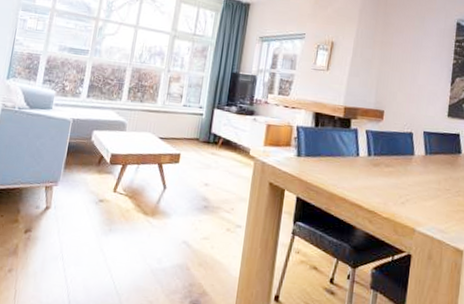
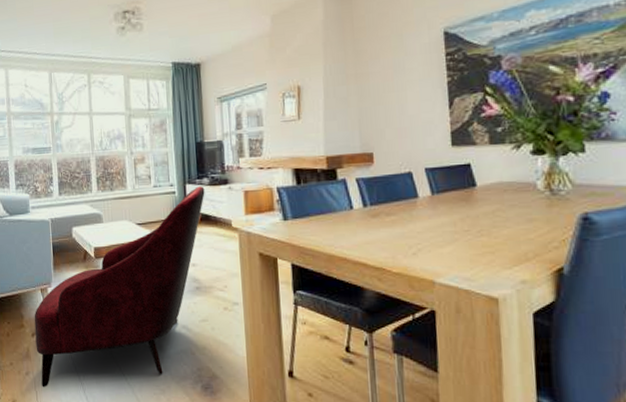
armchair: none [23,113,231,287] -> present [34,186,205,388]

